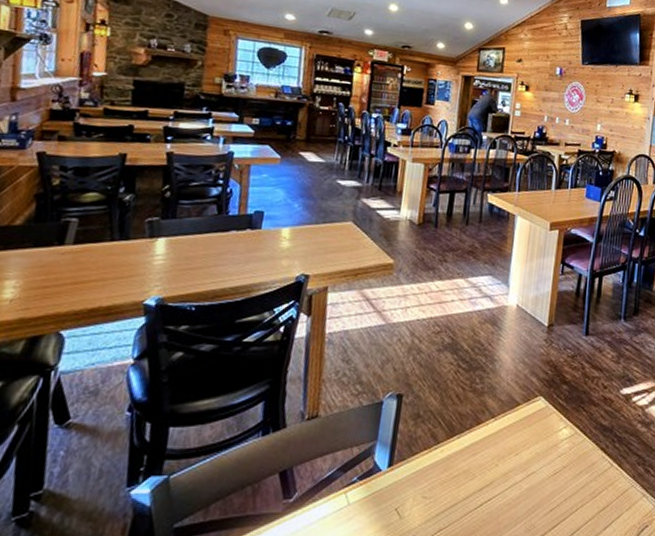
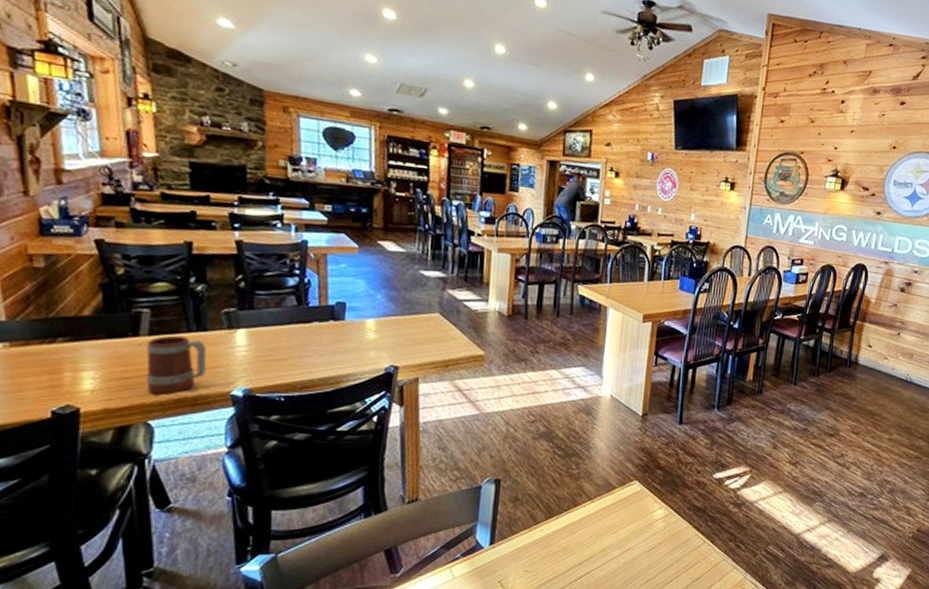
beer mug: none [64,244,126,304] -> present [146,335,207,395]

